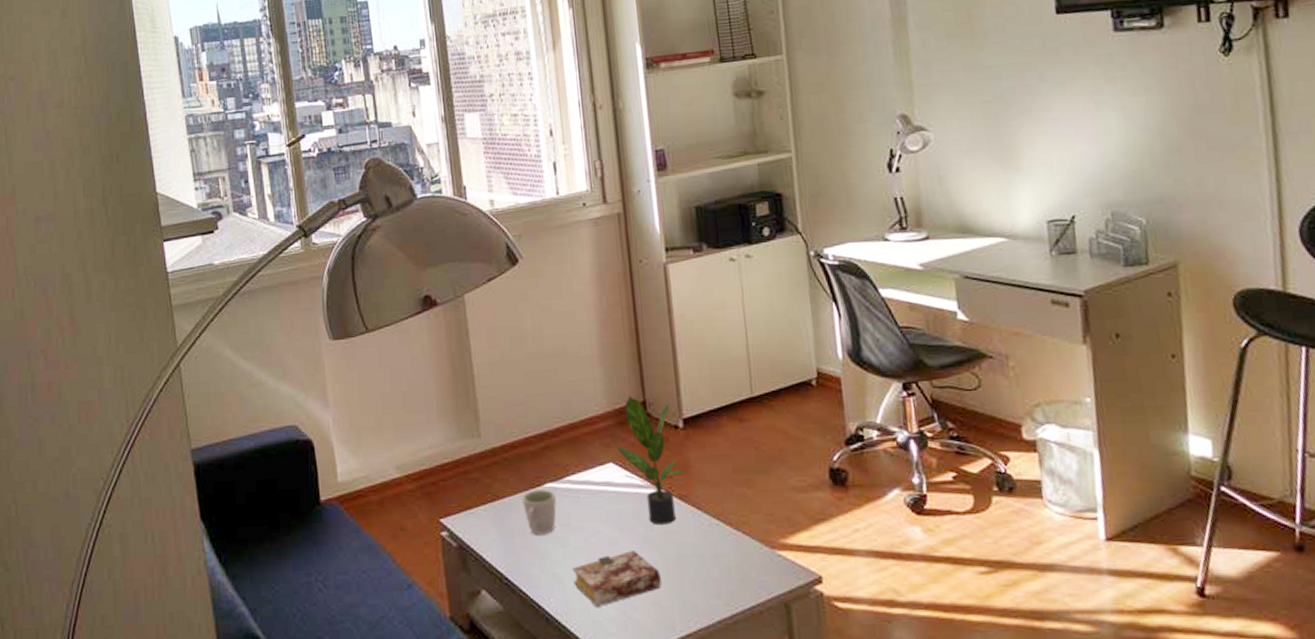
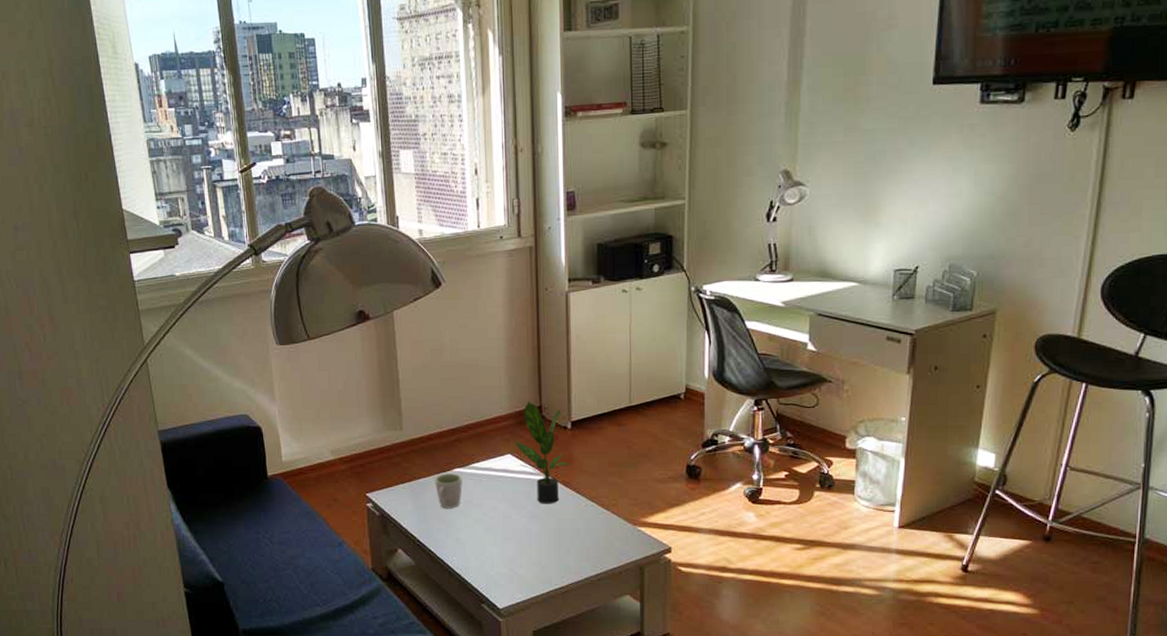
book: present [572,549,661,607] -> none [472,522,543,564]

